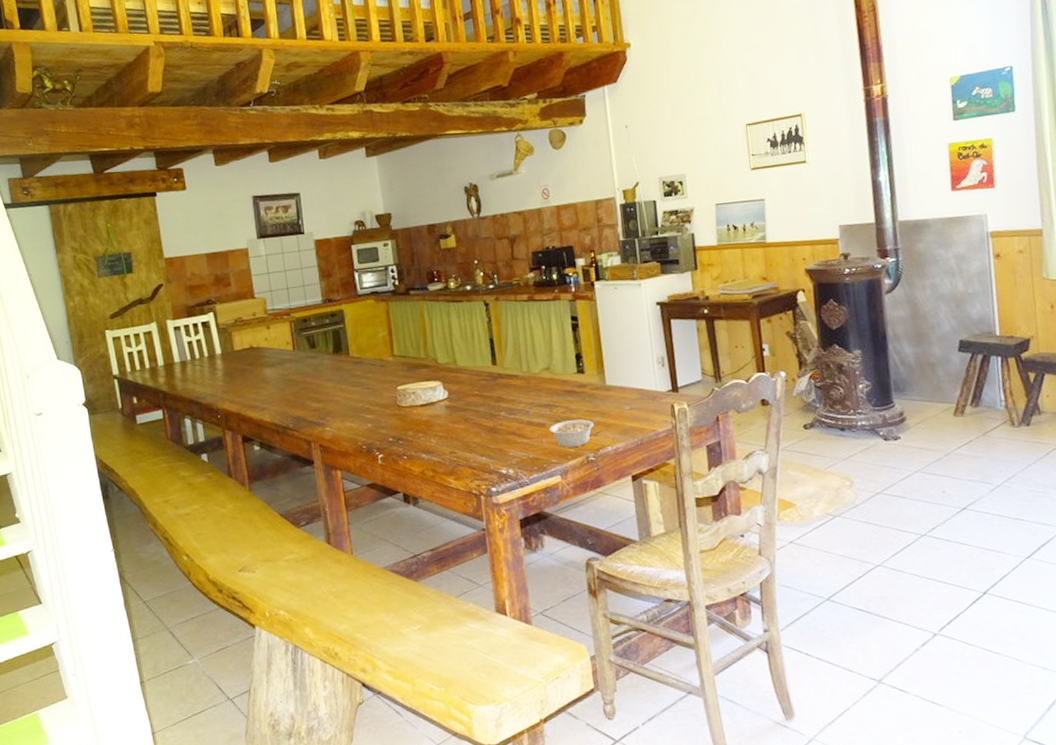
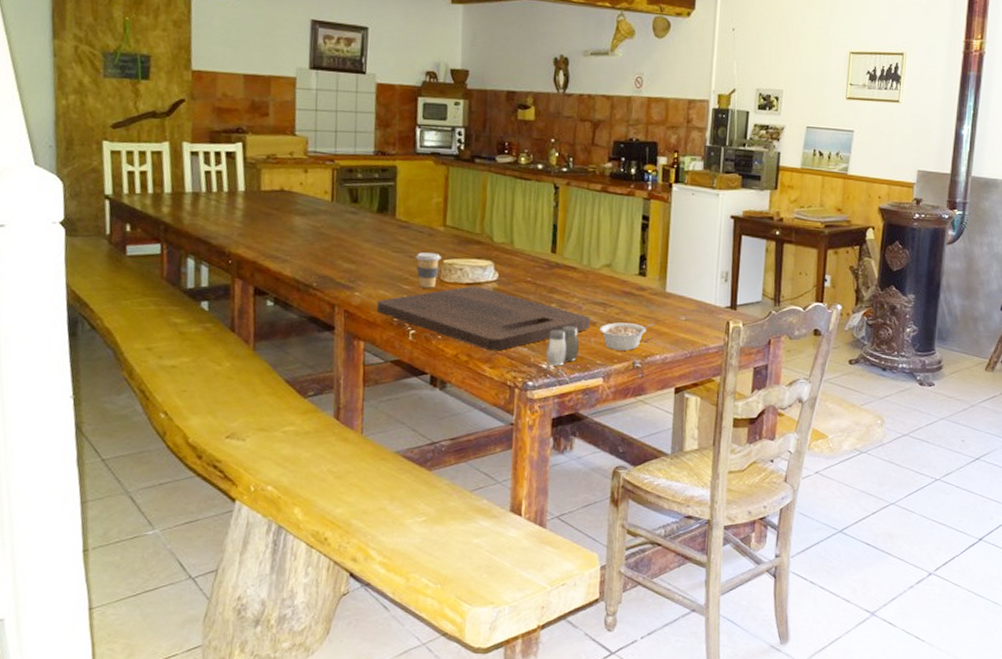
cutting board: none [346,405,541,464] -> present [376,285,591,351]
coffee cup: none [372,381,395,415] -> present [415,252,441,288]
salt and pepper shaker: none [502,430,534,470] -> present [546,325,579,366]

